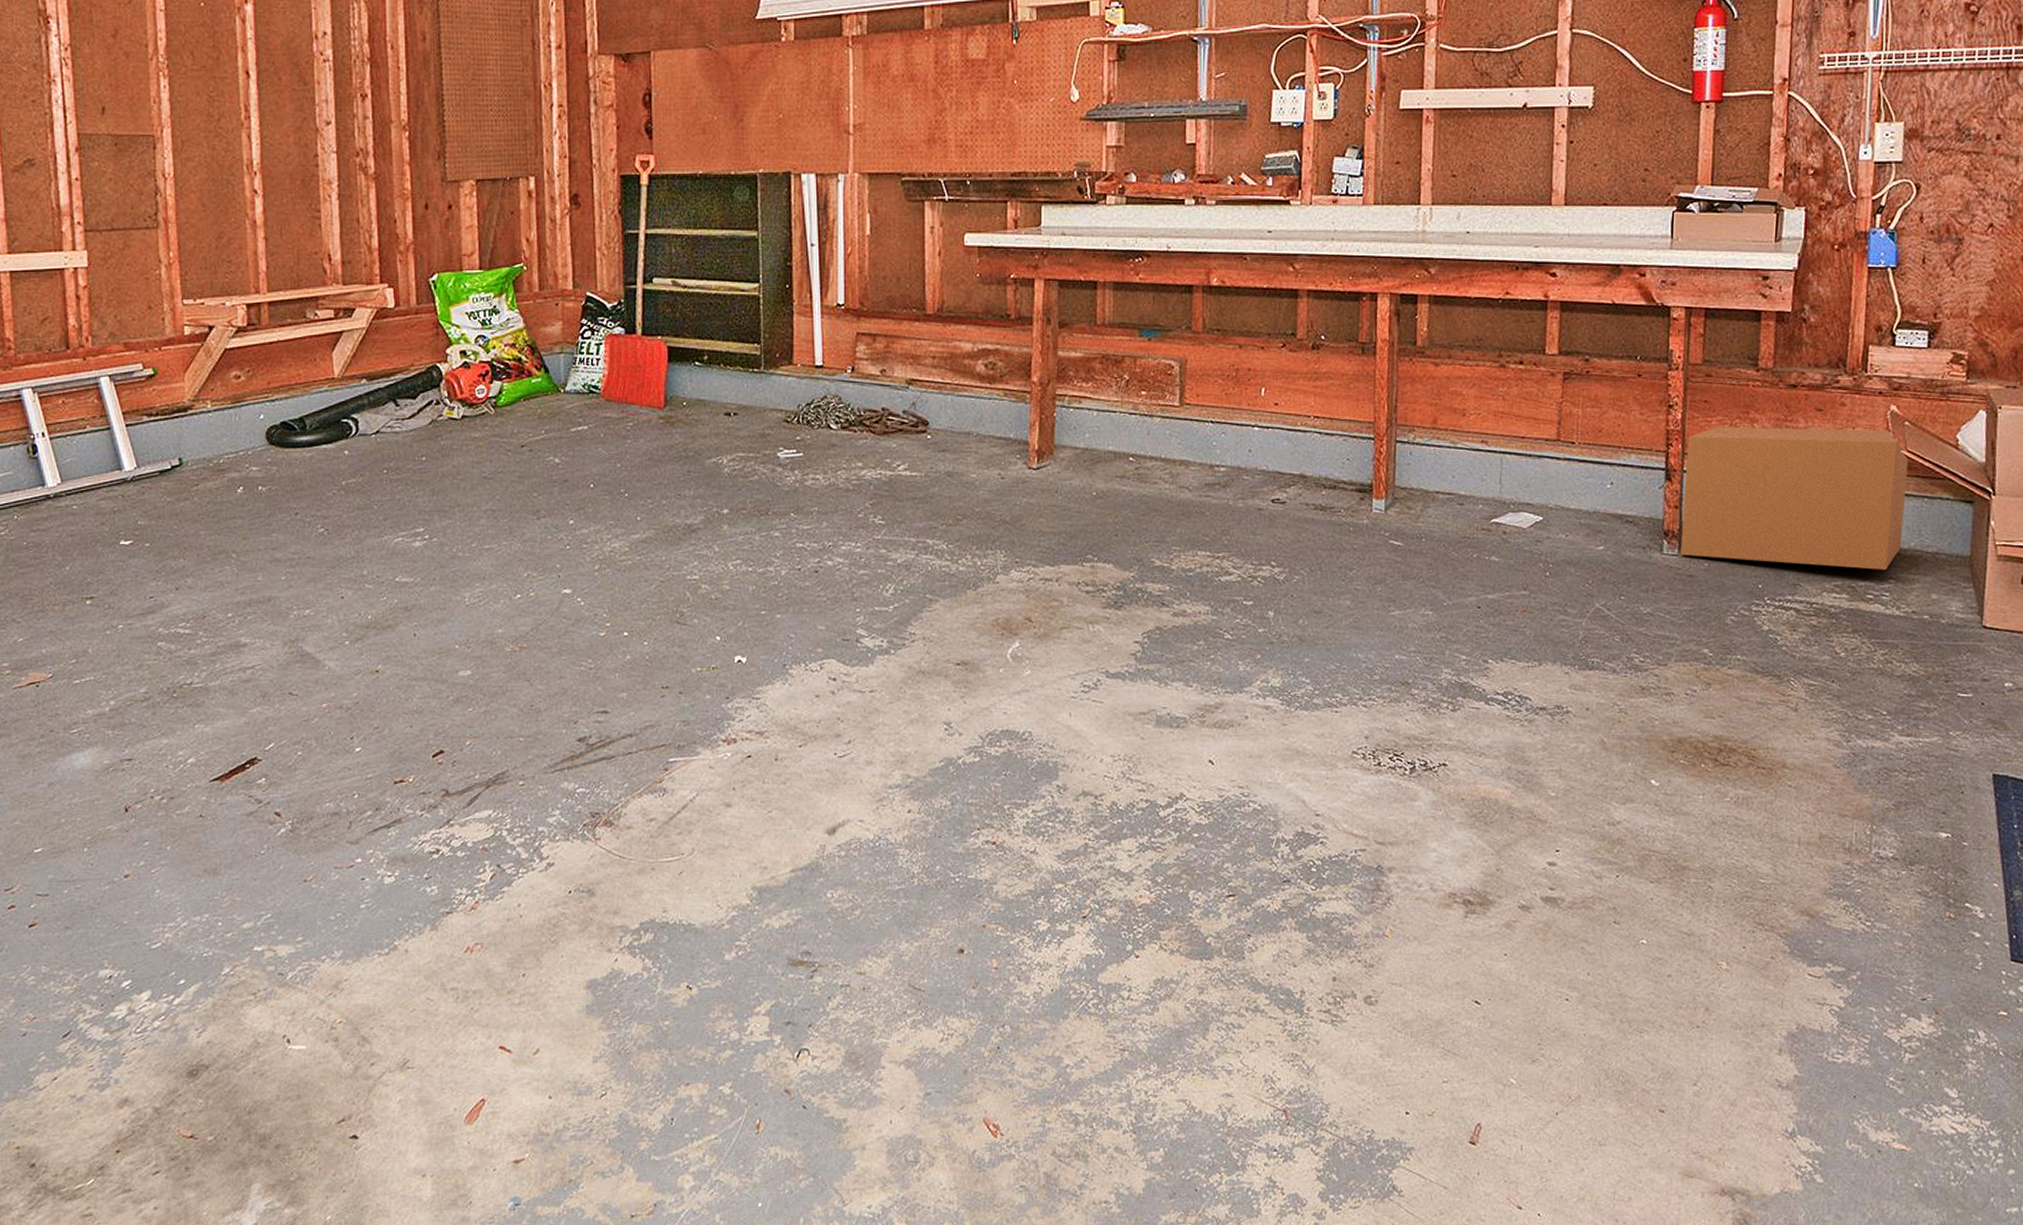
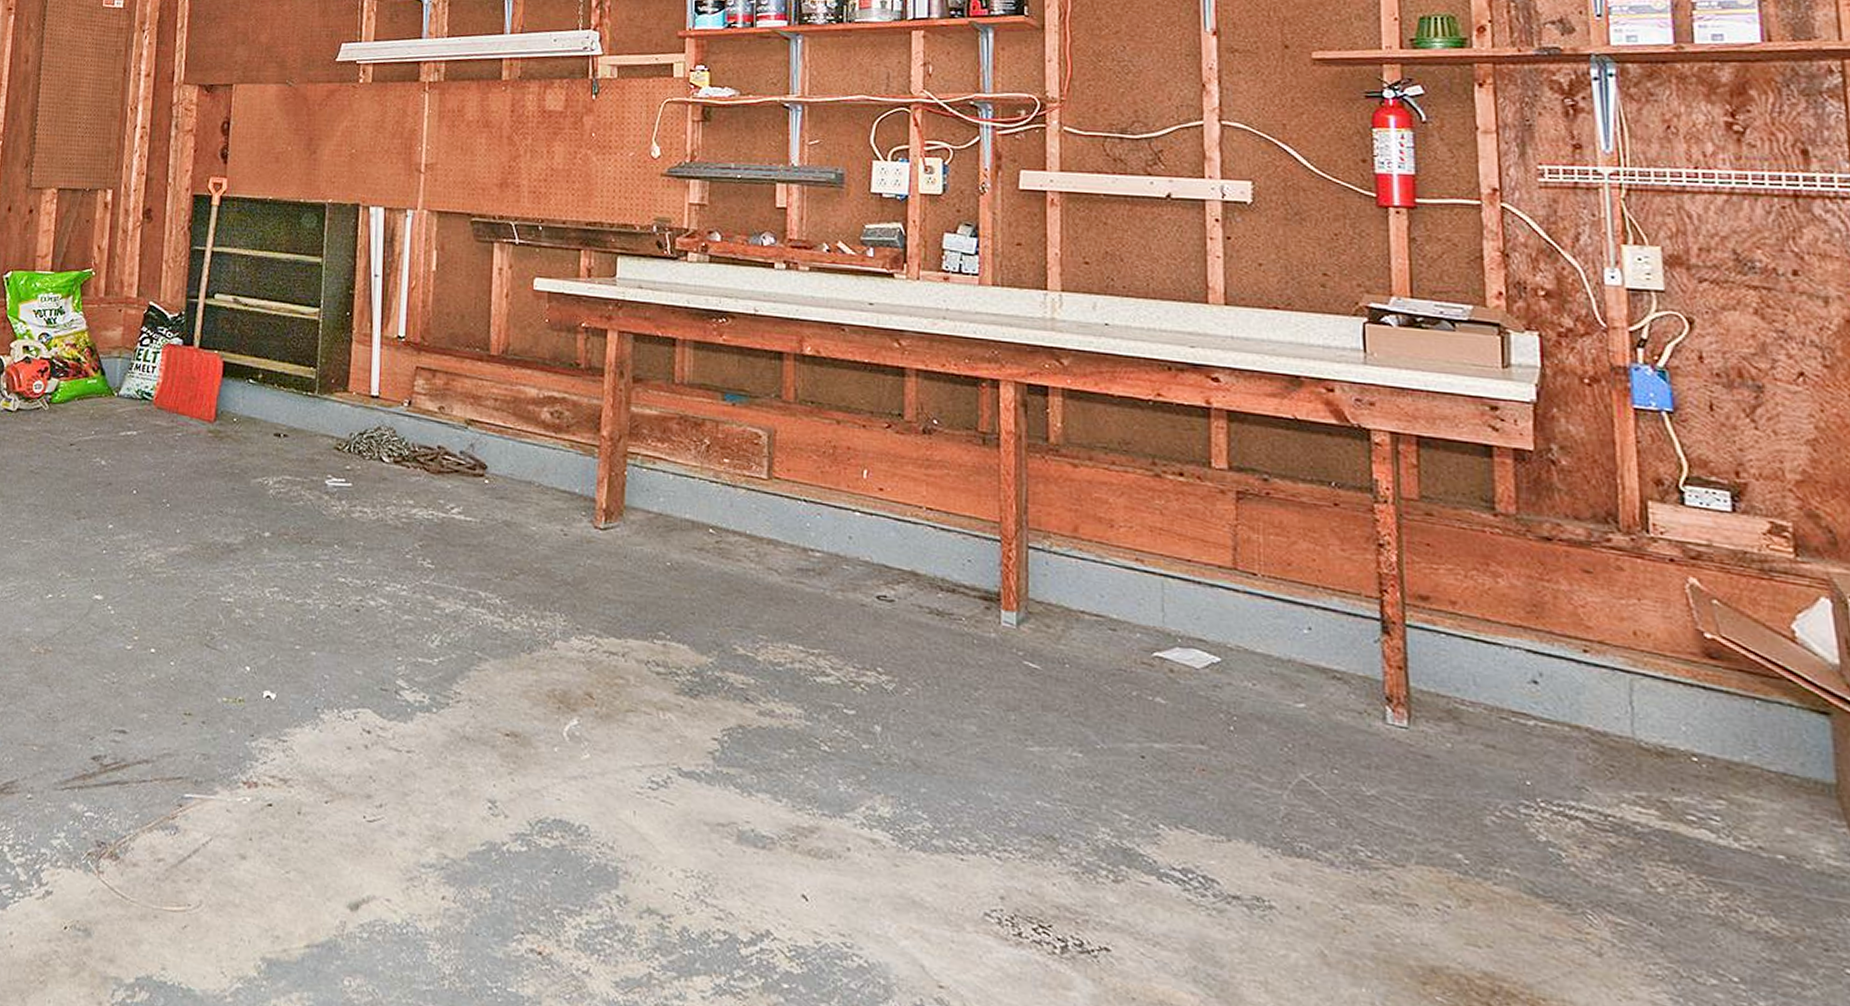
cardboard box: present [1680,427,1908,570] -> none [1408,577,1730,786]

